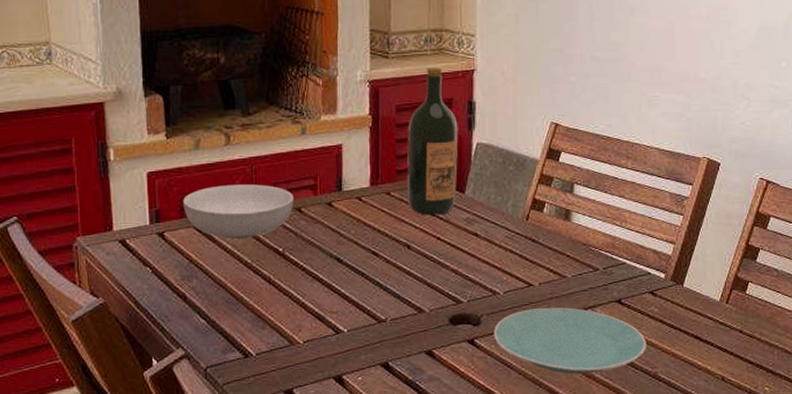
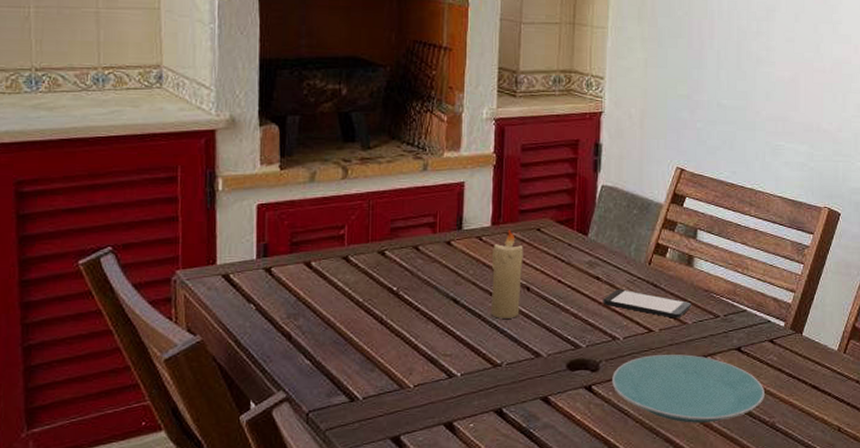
serving bowl: present [183,184,294,239] -> none [294,220,411,276]
candle: none [372,189,403,276] -> present [490,229,523,319]
wine bottle: present [406,67,458,215] -> none [529,108,584,257]
smartphone: none [482,245,571,272] -> present [603,289,692,318]

